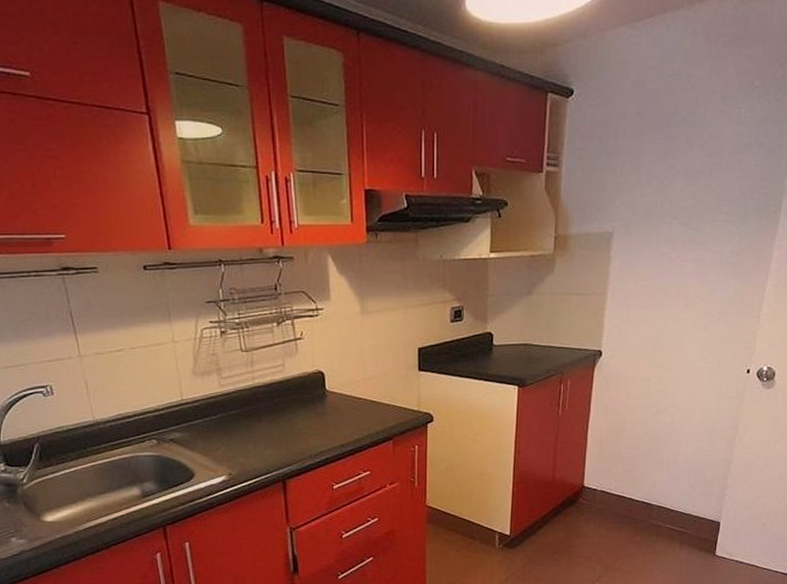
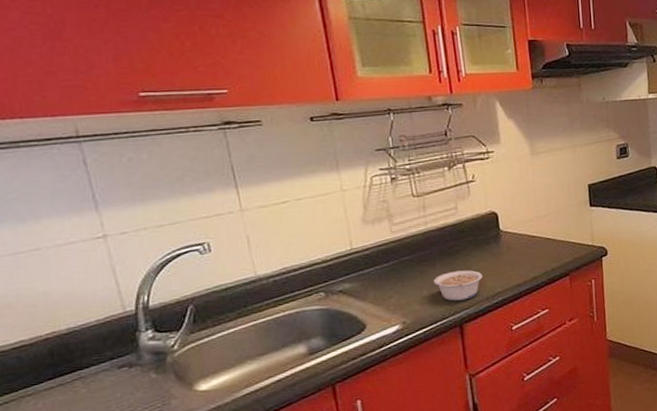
legume: none [258,427,306,457] -> present [433,270,482,301]

